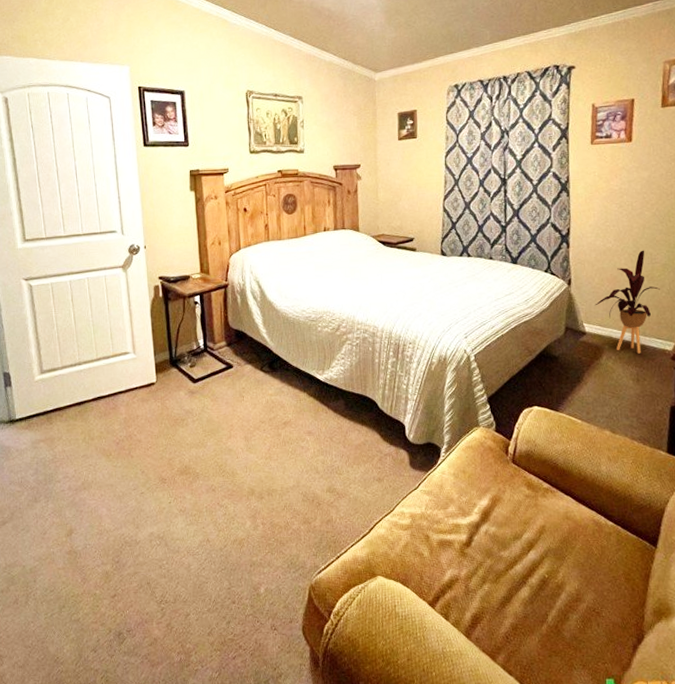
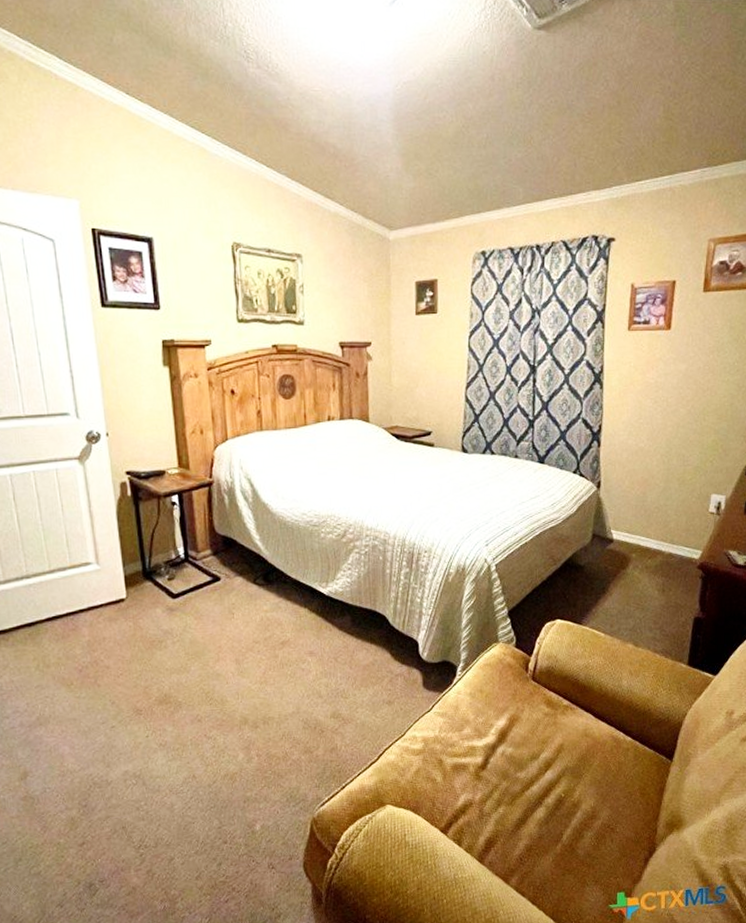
house plant: present [594,250,660,354] -> none [623,451,690,563]

